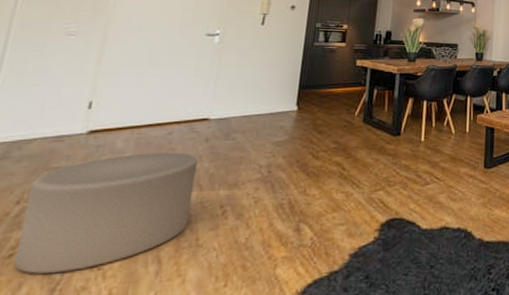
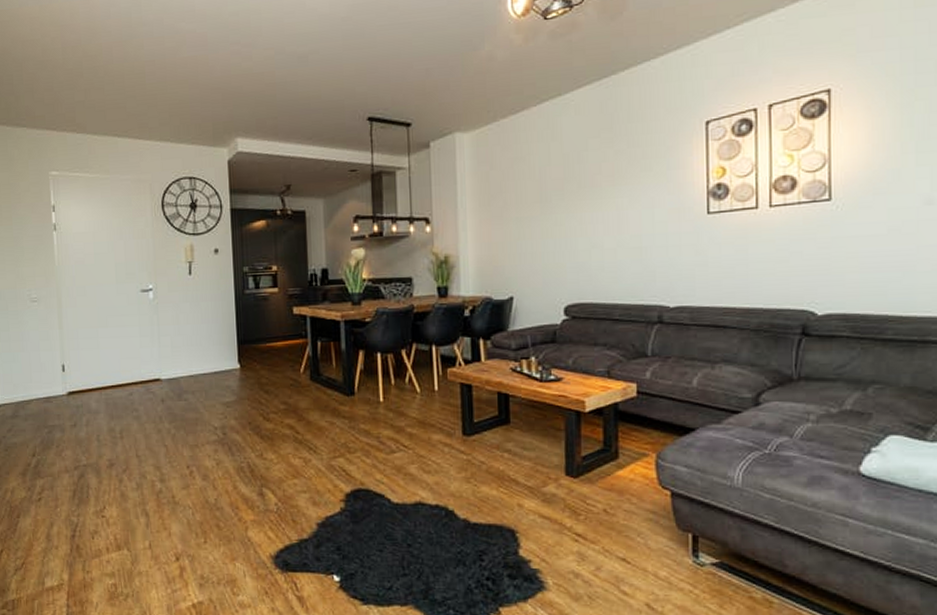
pouf: present [14,152,198,275] -> none [38,413,163,517]

